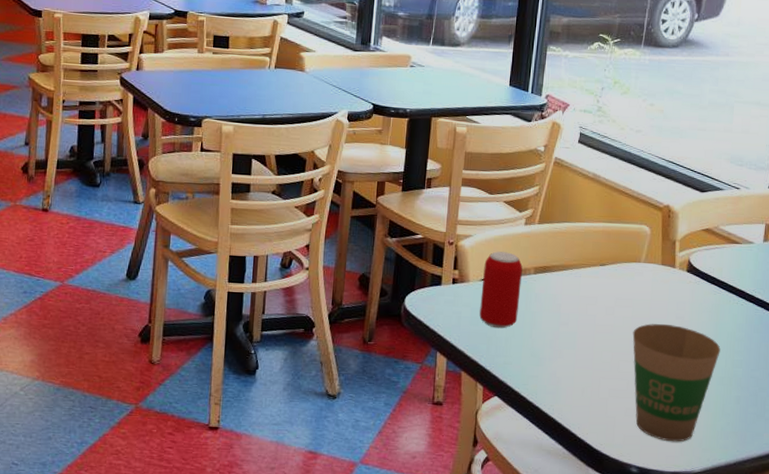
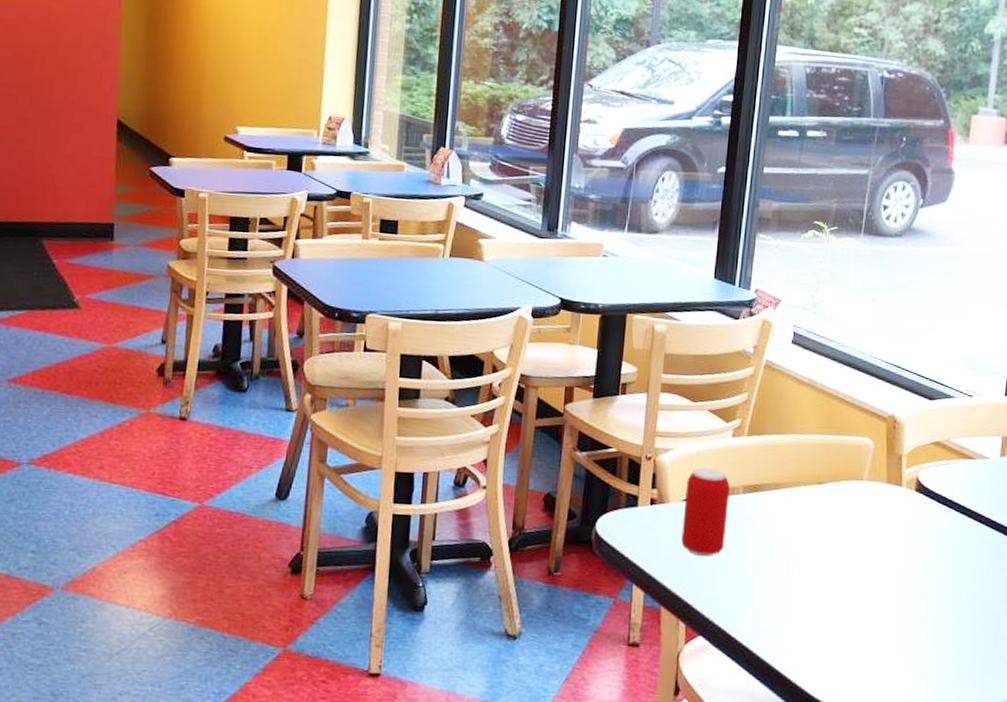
paper cup: present [632,324,721,442] -> none [855,551,955,689]

